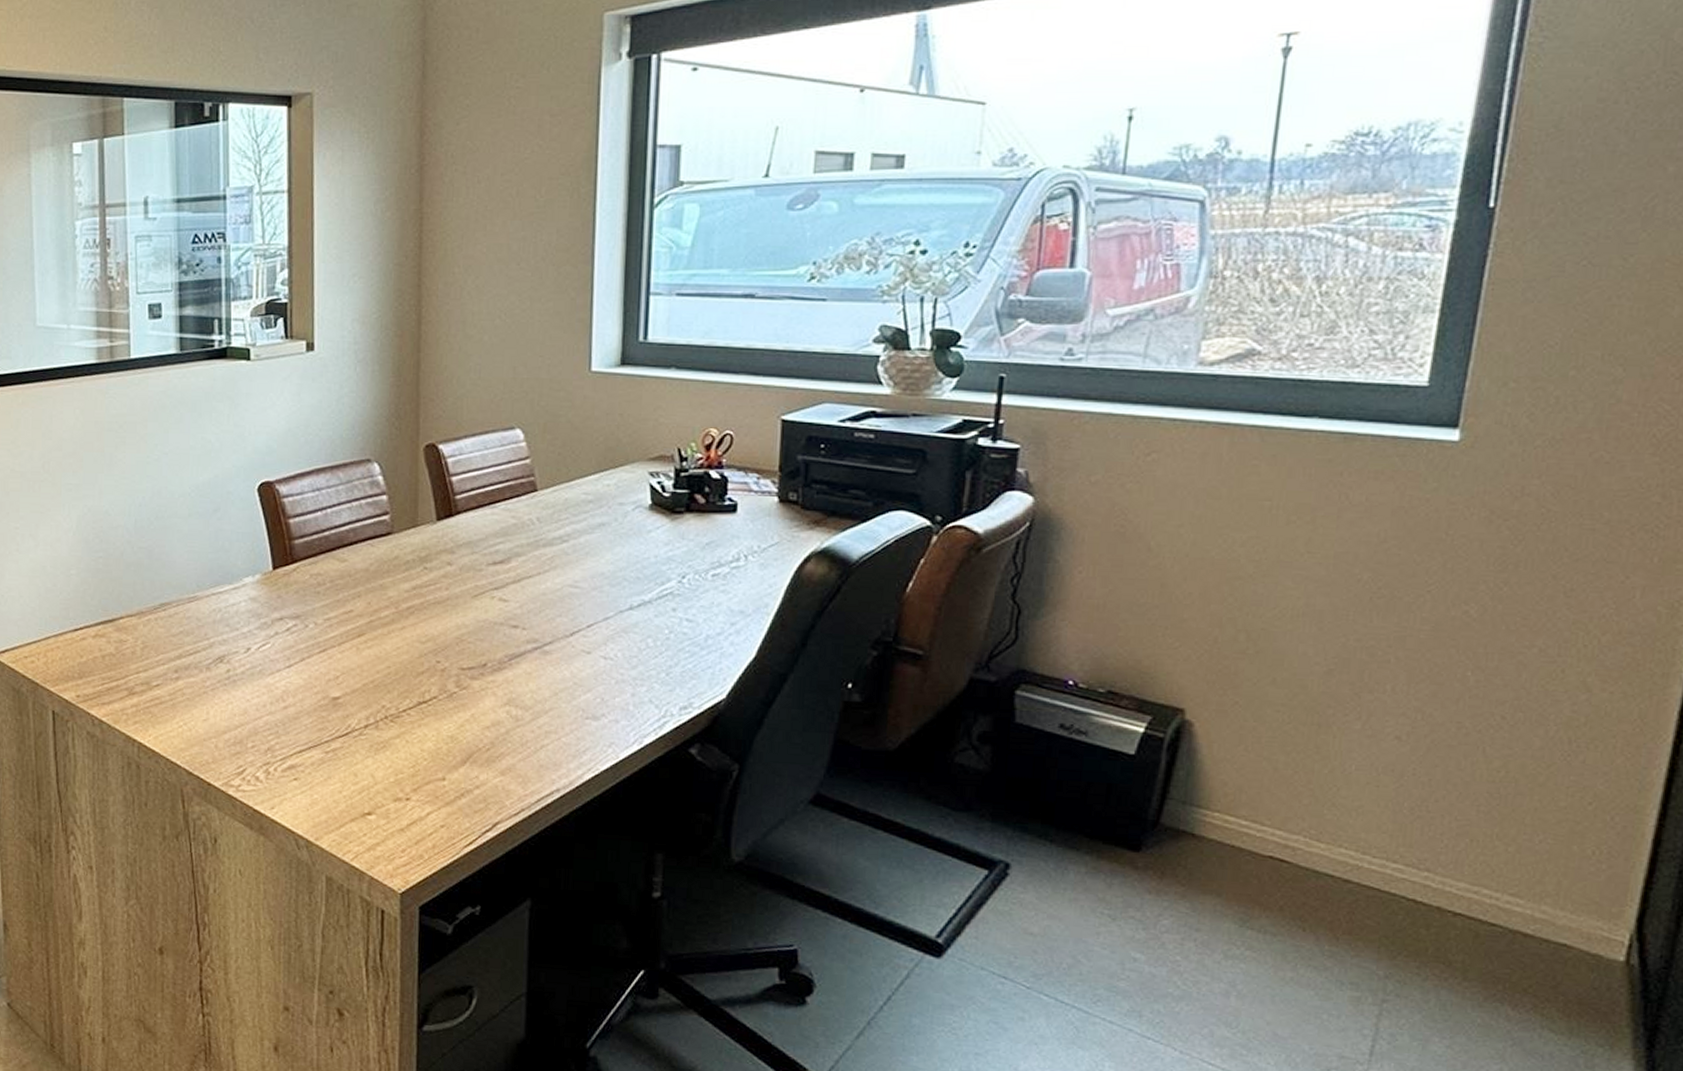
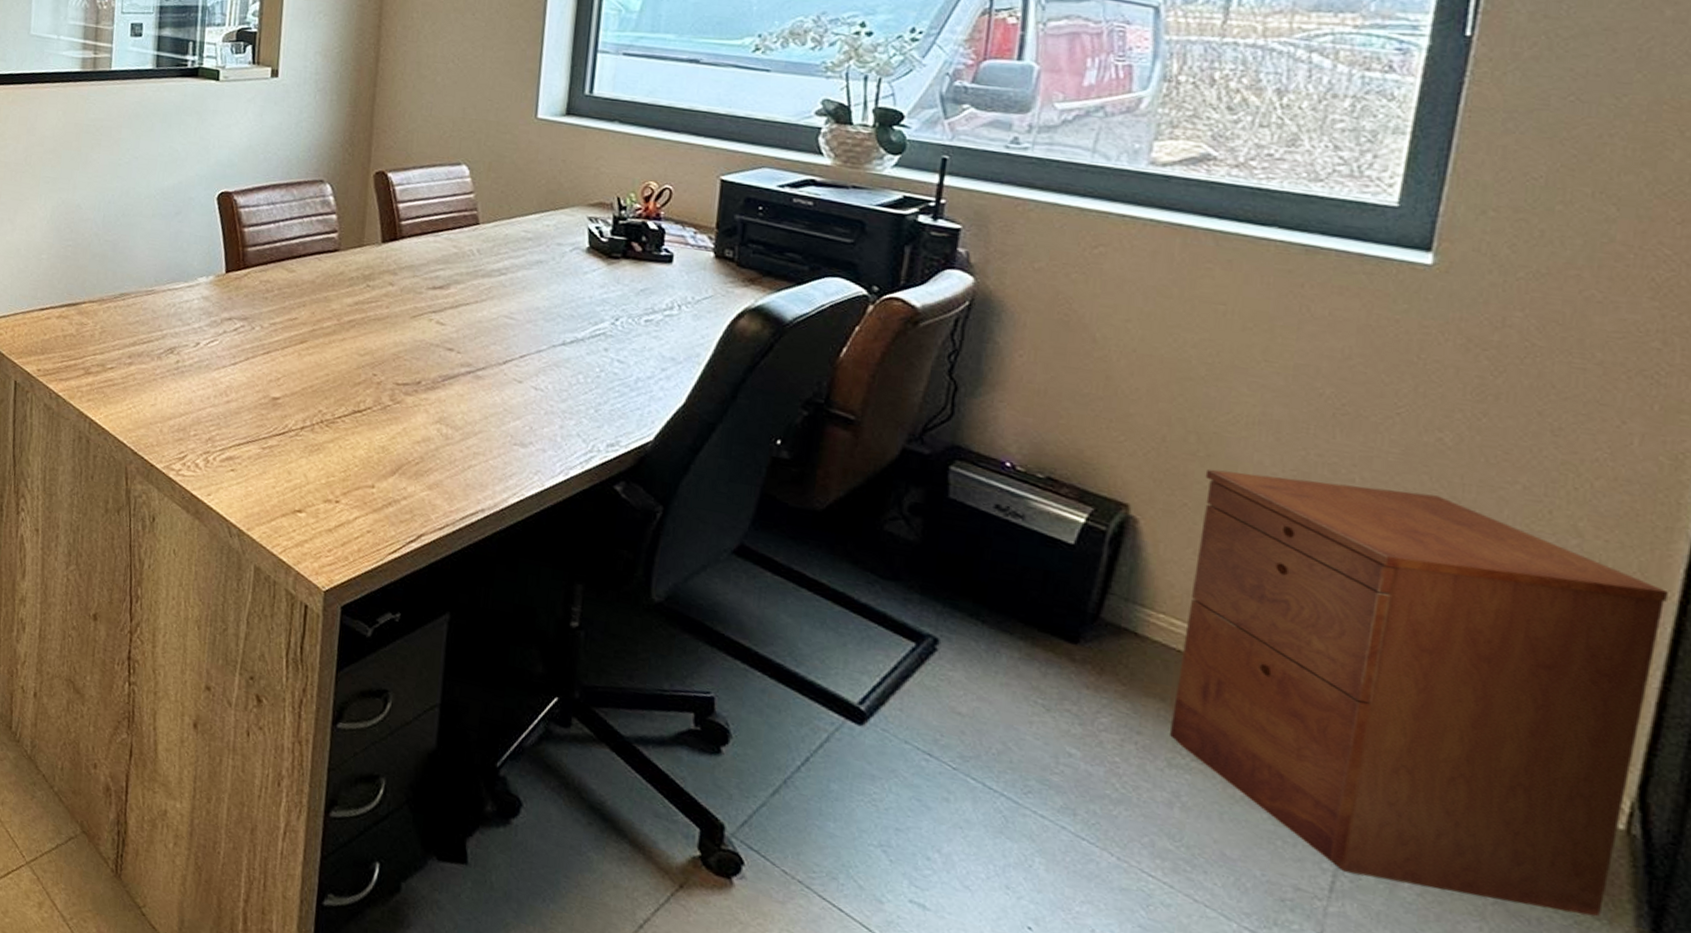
filing cabinet: none [1225,665,1665,1044] -> present [1169,468,1670,916]

